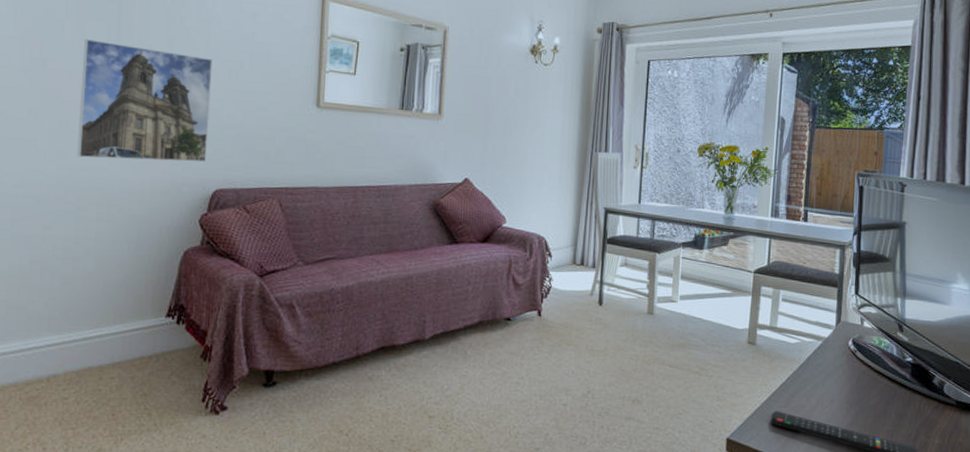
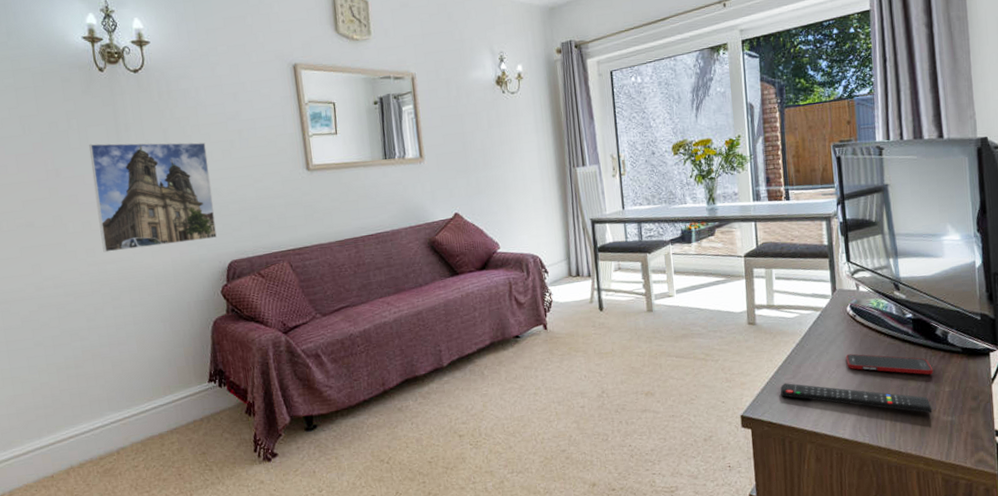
cell phone: none [840,390,926,424] -> present [845,354,934,375]

